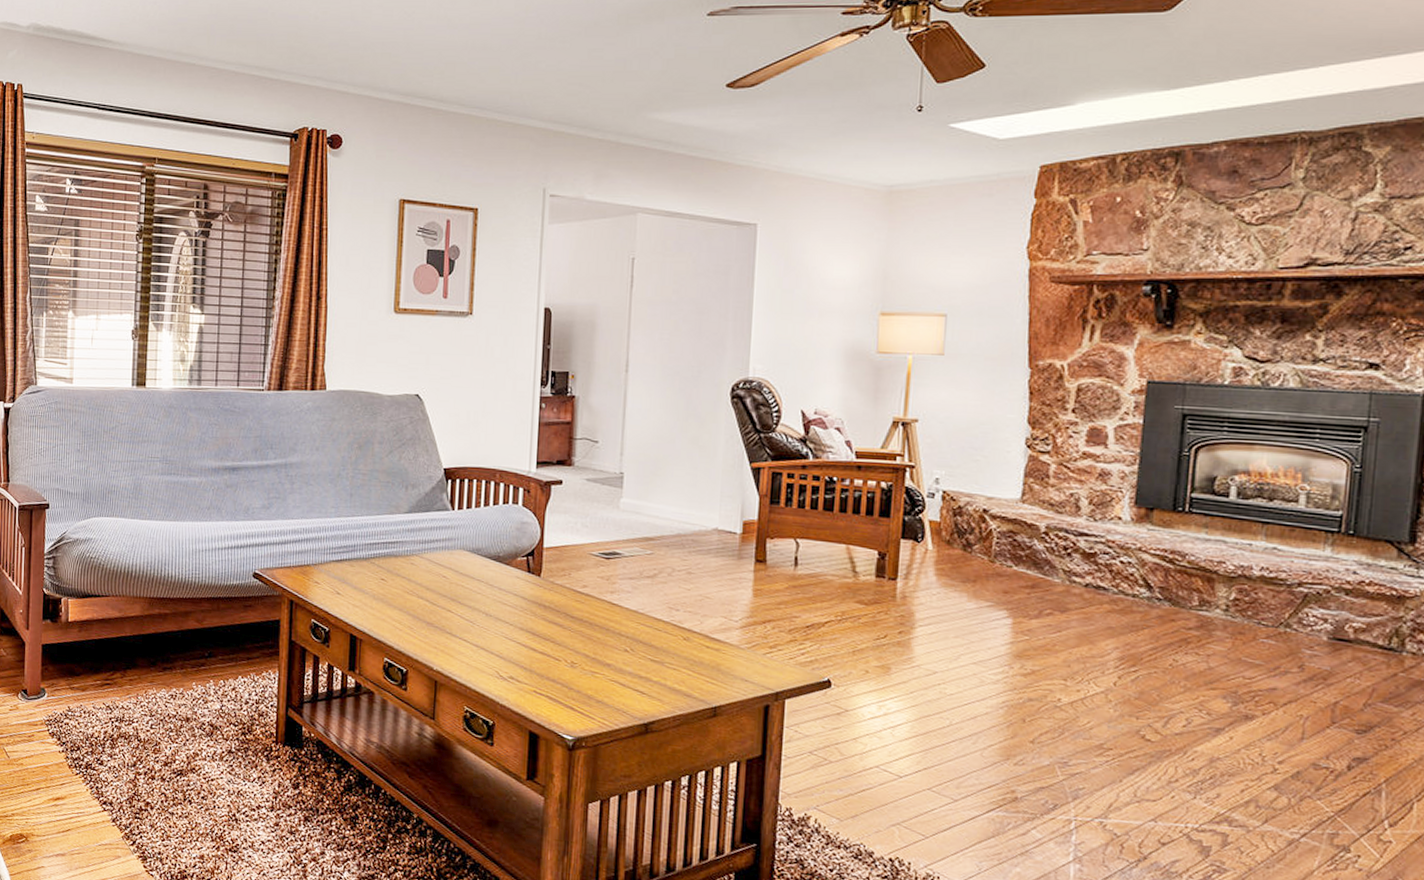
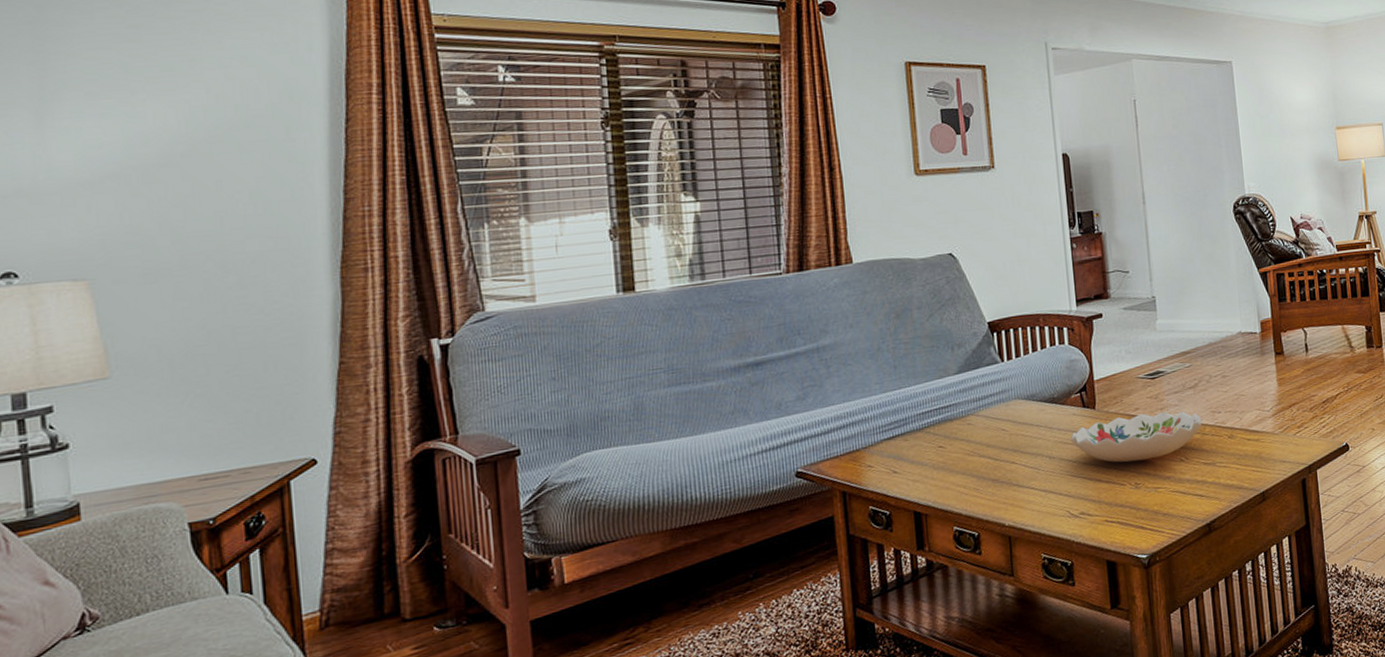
decorative bowl: none [510,590,656,642] -> present [1071,411,1202,463]

